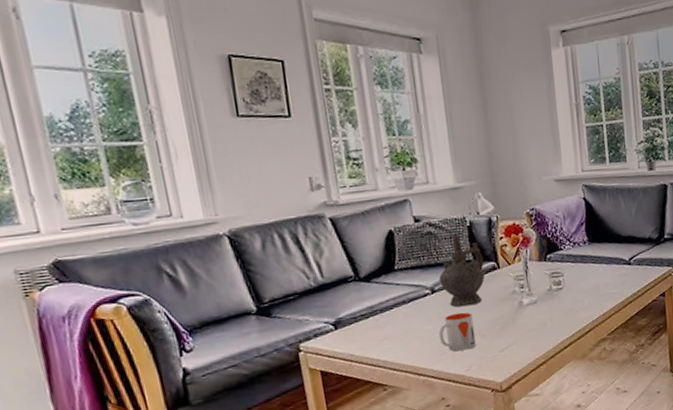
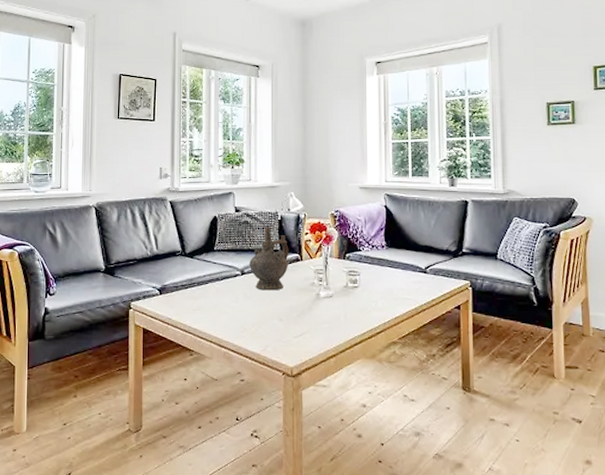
mug: present [438,312,476,352] -> none [243,295,274,331]

